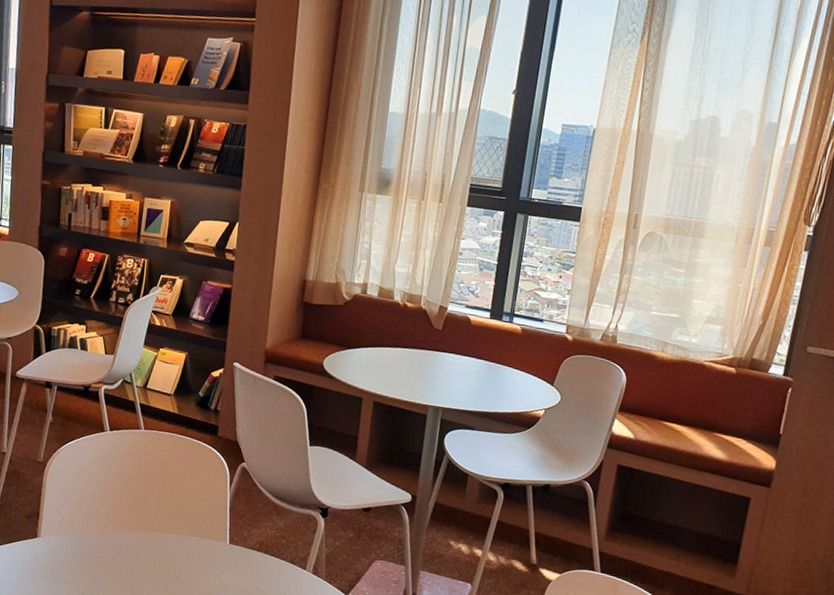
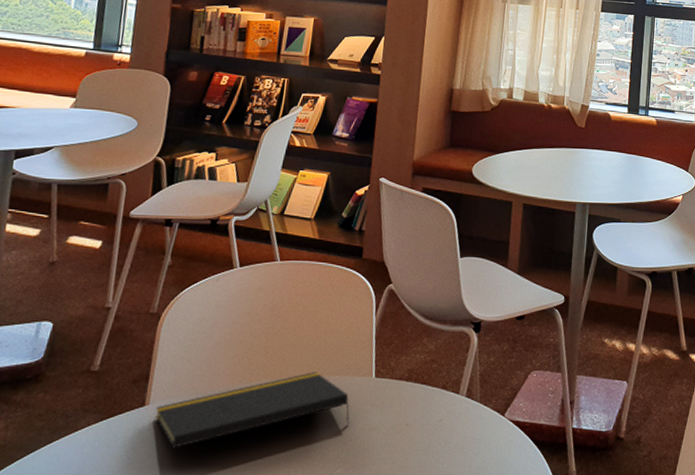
notepad: none [45,530,207,579] -> present [155,372,350,449]

